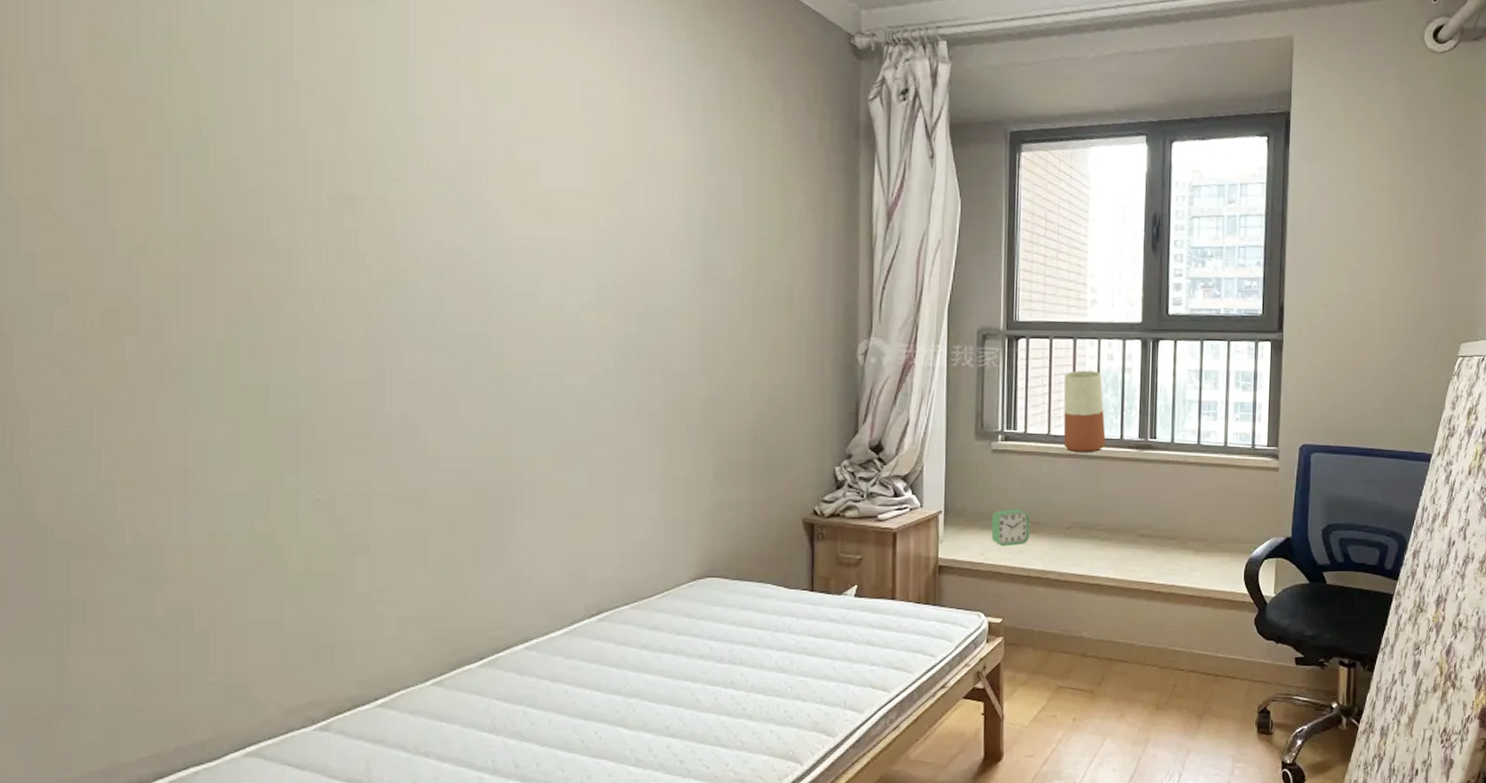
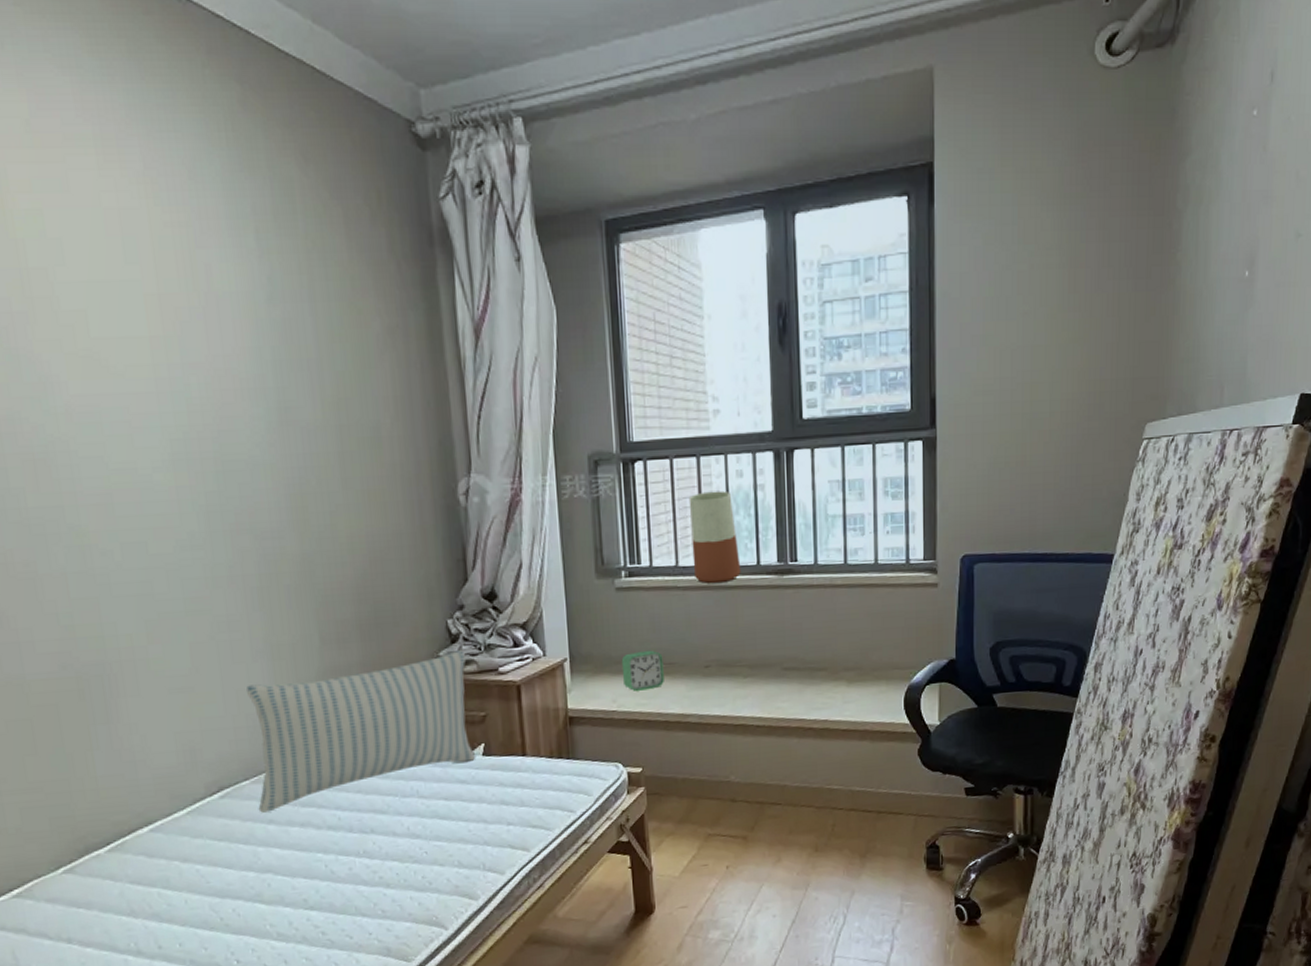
pillow: none [634,495,849,638] -> present [247,649,476,813]

